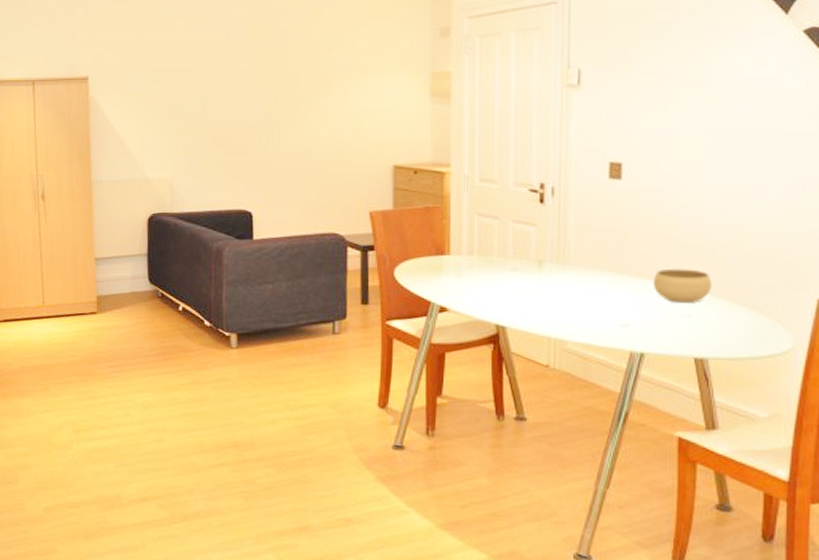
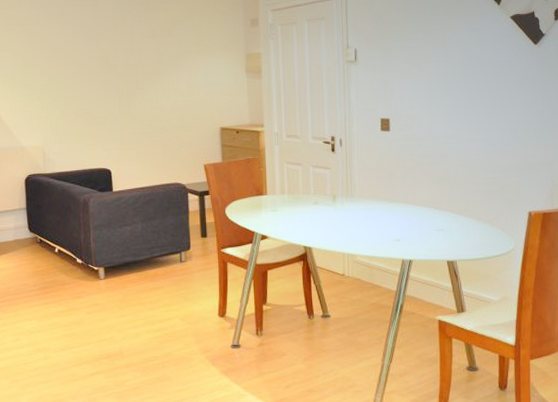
bowl: present [652,268,712,303] -> none [415,195,457,221]

